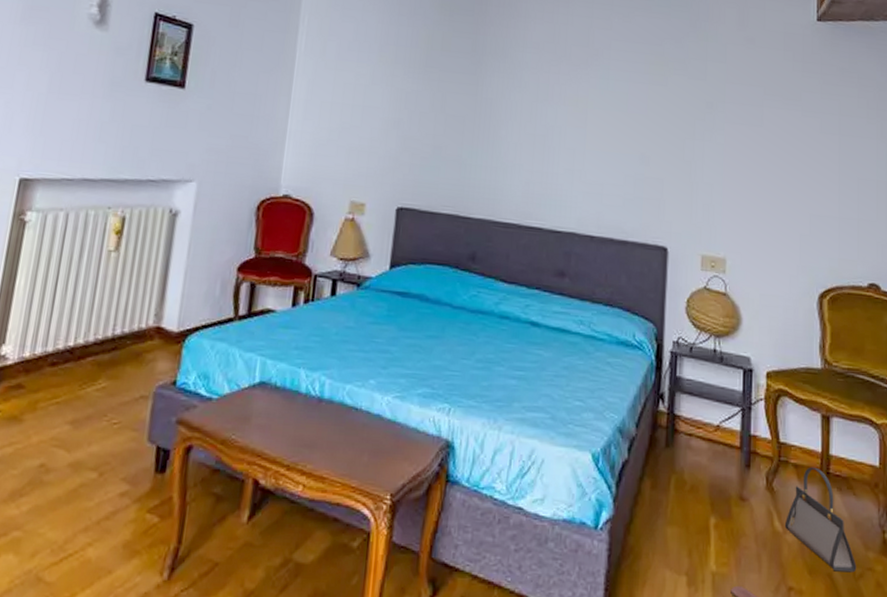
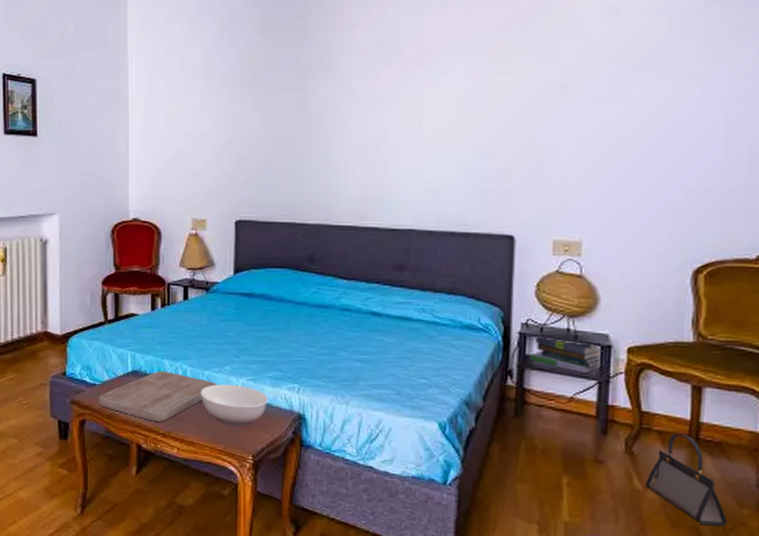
cutting board: none [213,382,359,450] -> present [99,371,217,422]
bowl: none [338,401,415,456] -> present [200,384,269,426]
books: none [680,355,745,400] -> present [529,335,603,374]

